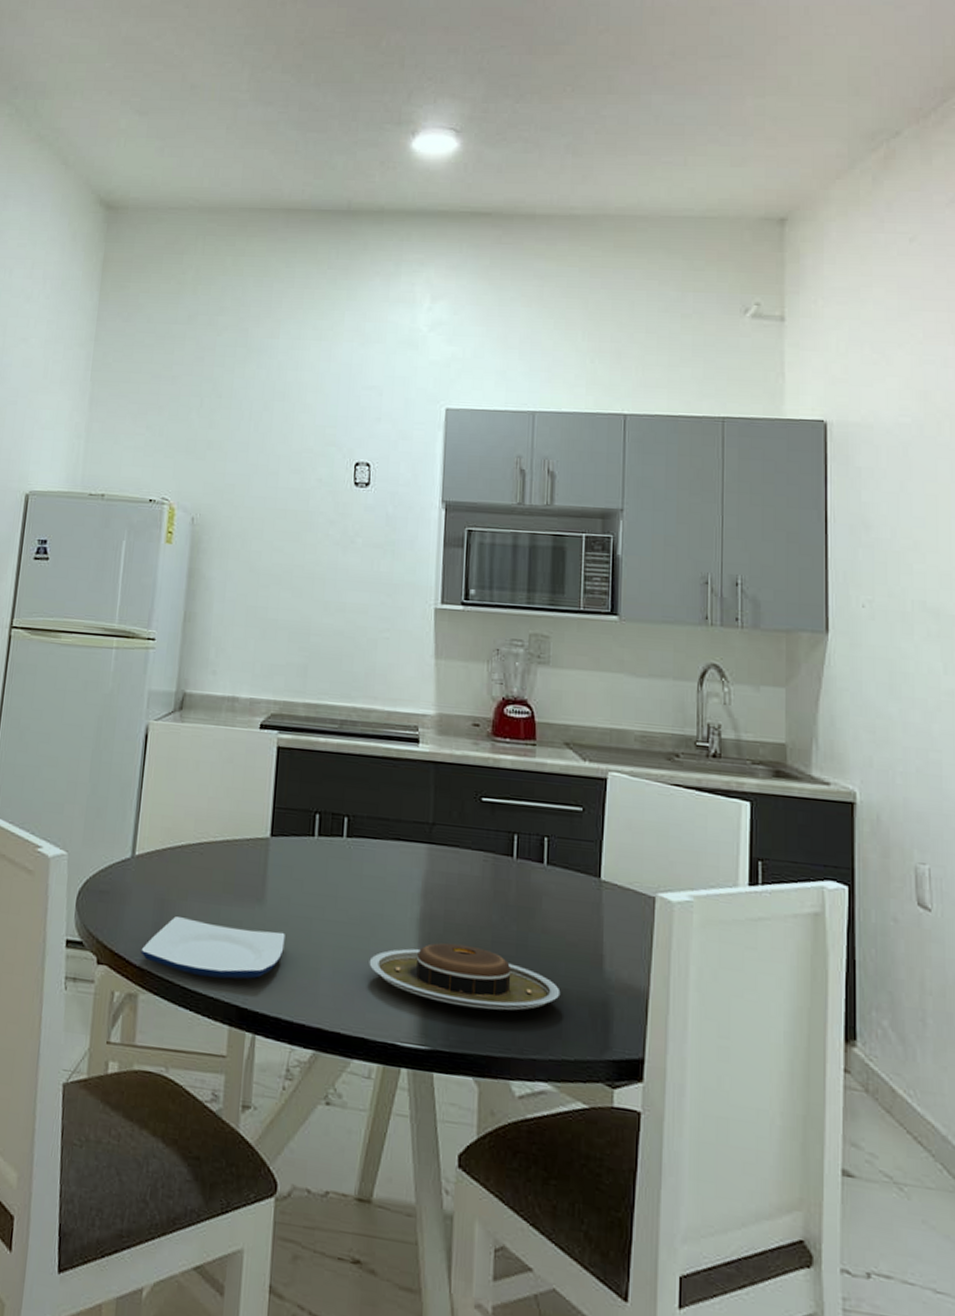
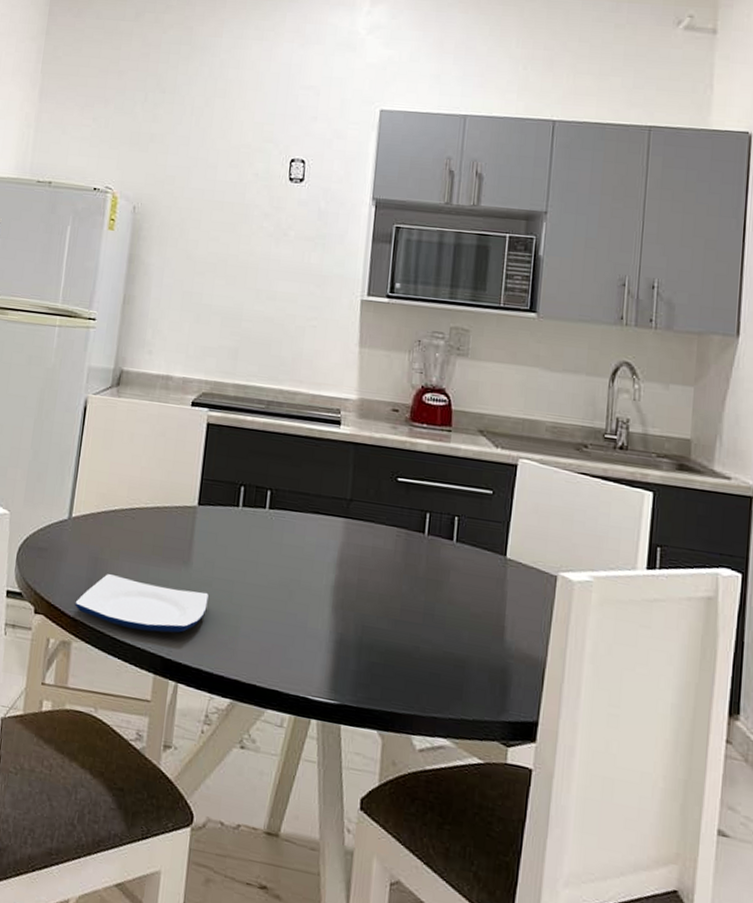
plate: present [369,942,561,1011] -> none [285,608,463,673]

